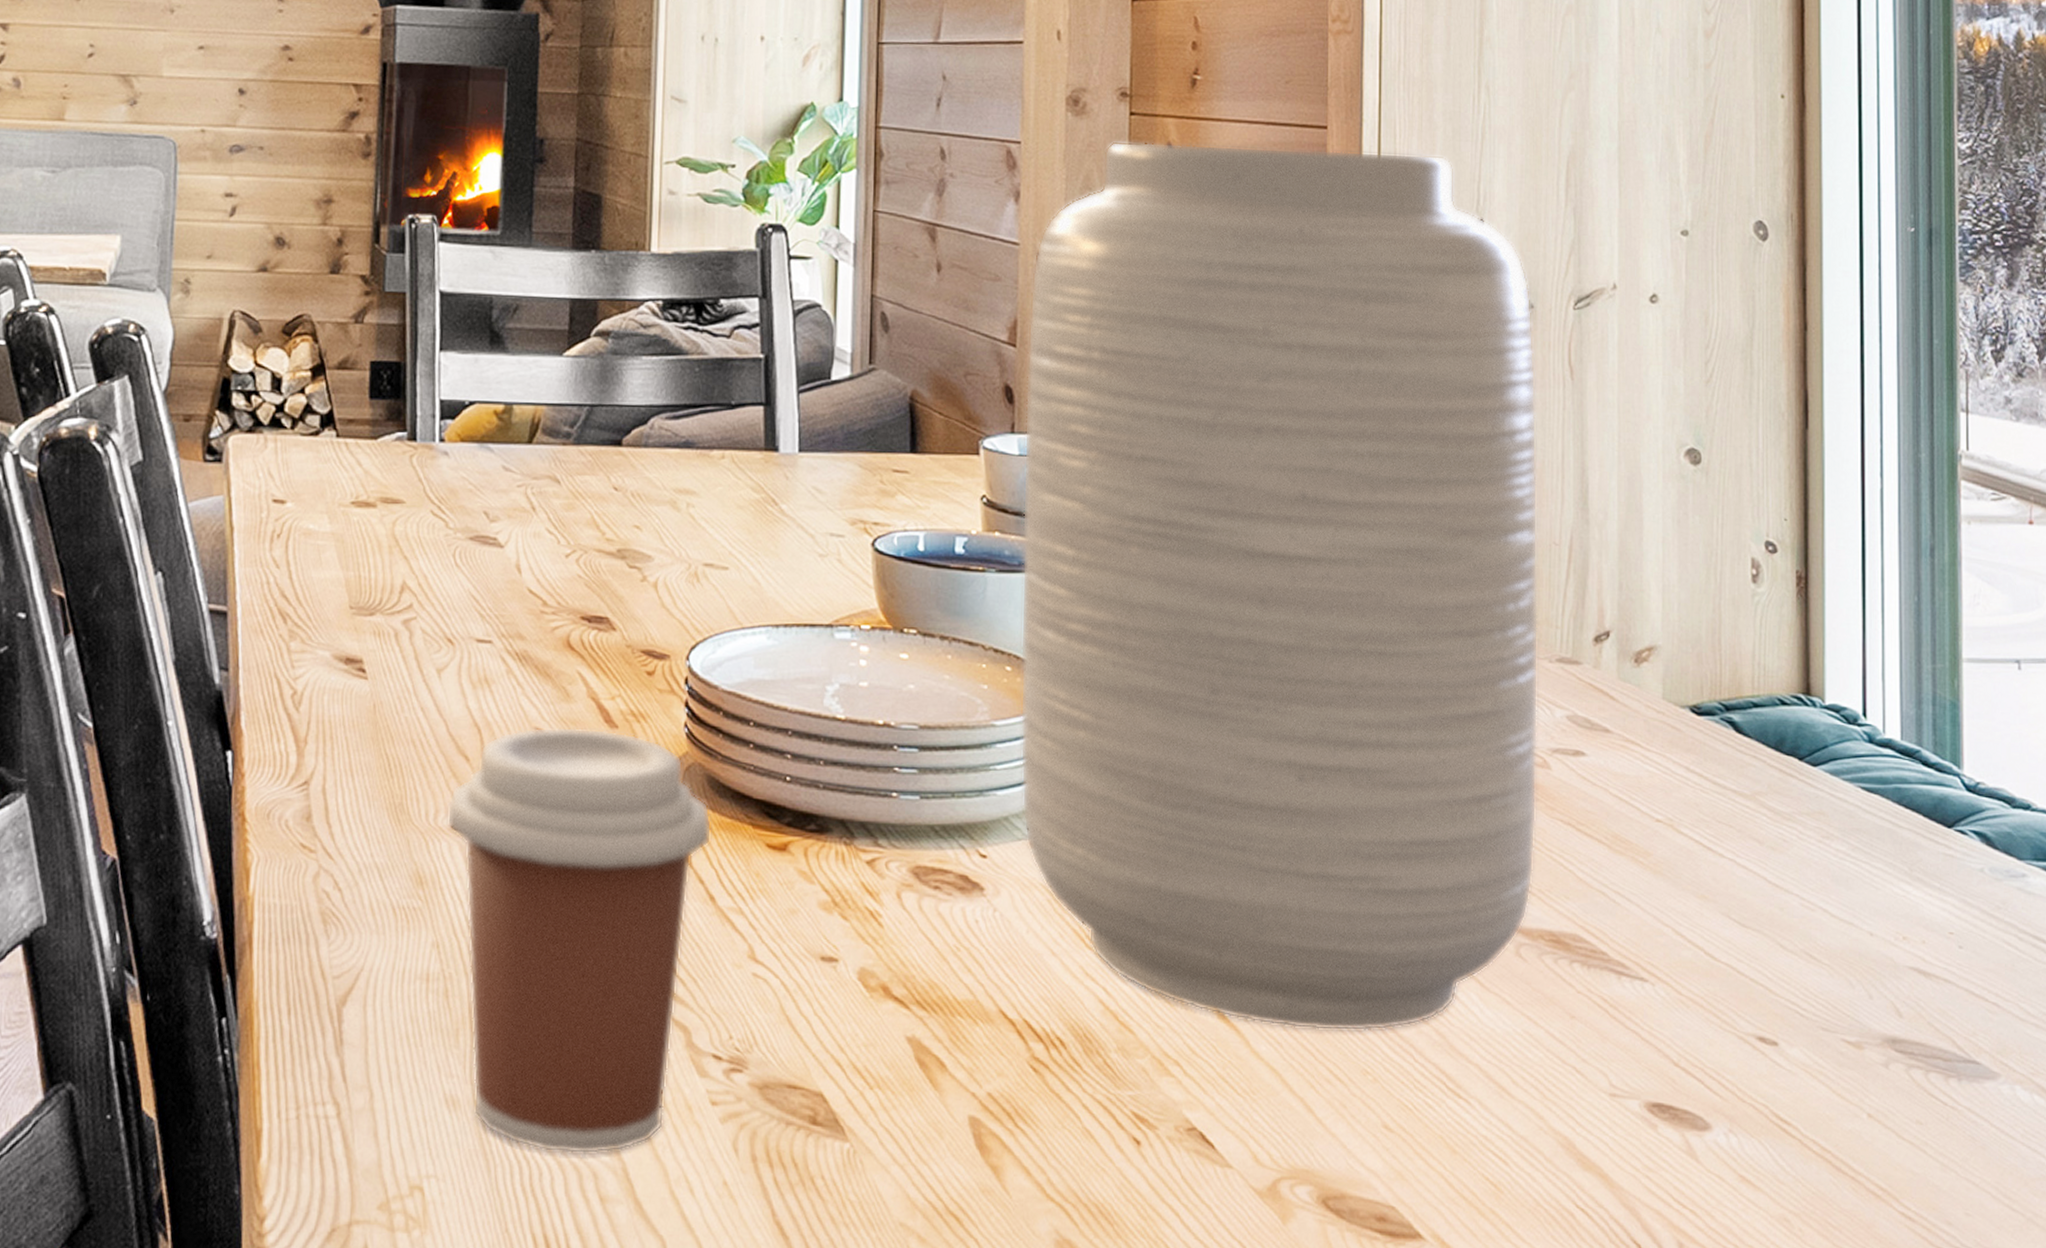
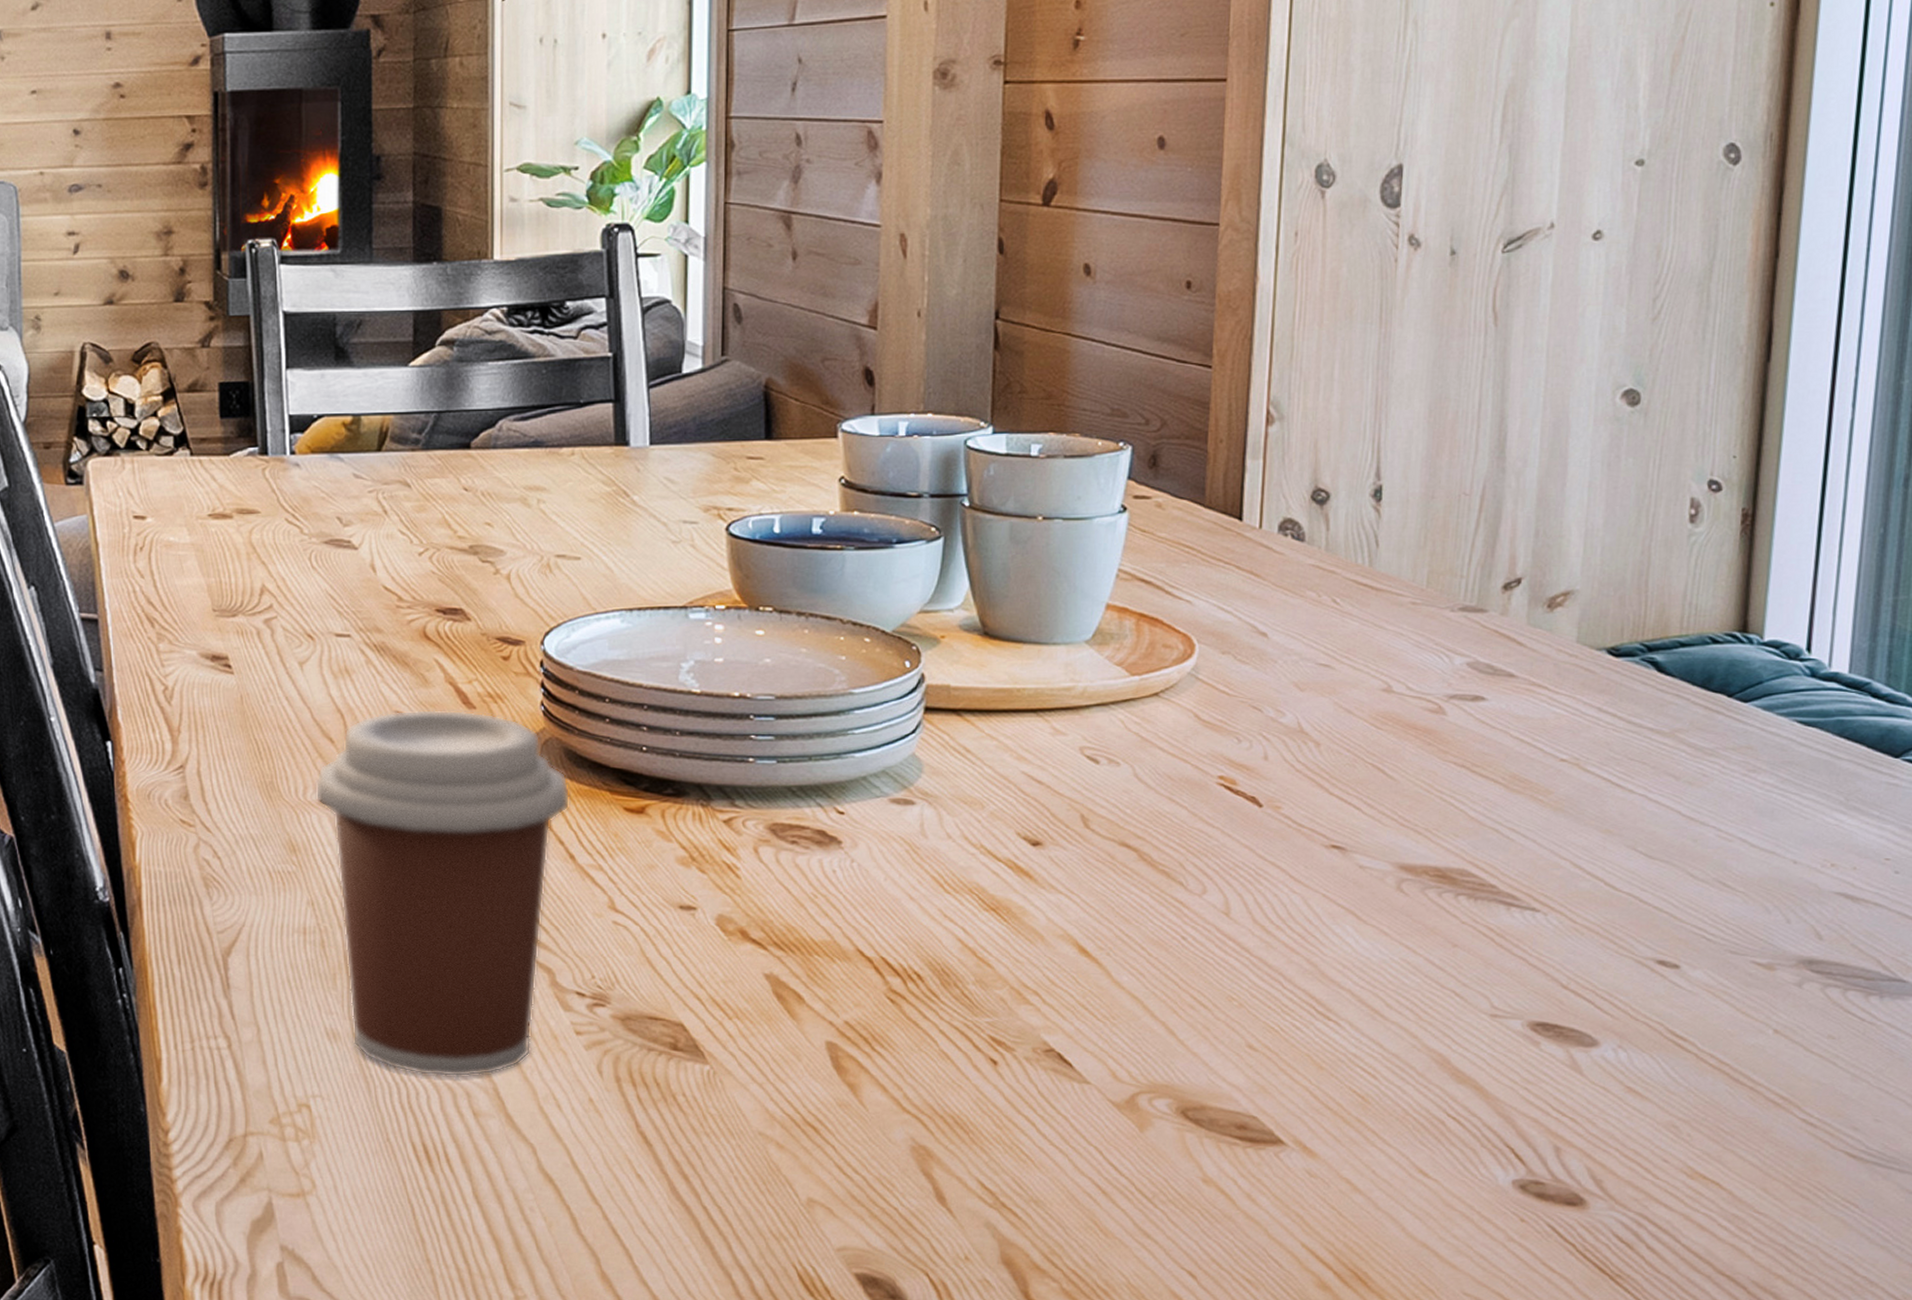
vase: present [1020,141,1539,1032] -> none [879,100,1454,962]

